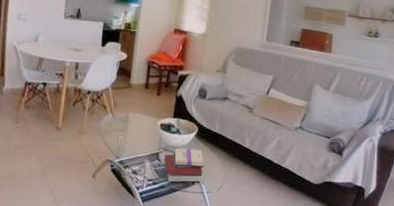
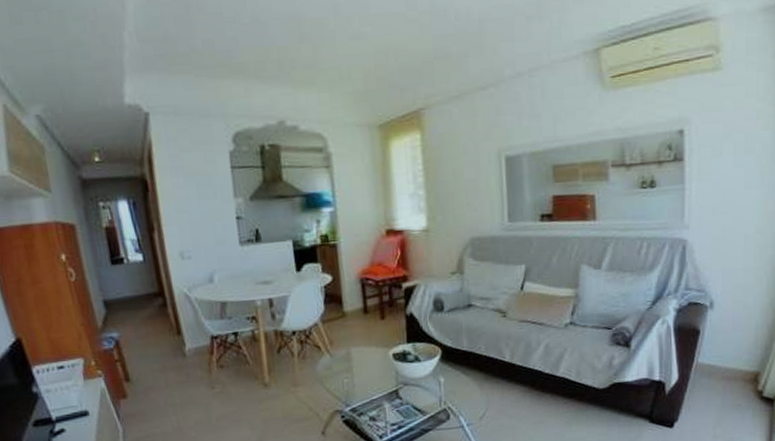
books: present [164,148,204,182] -> none [405,376,460,421]

